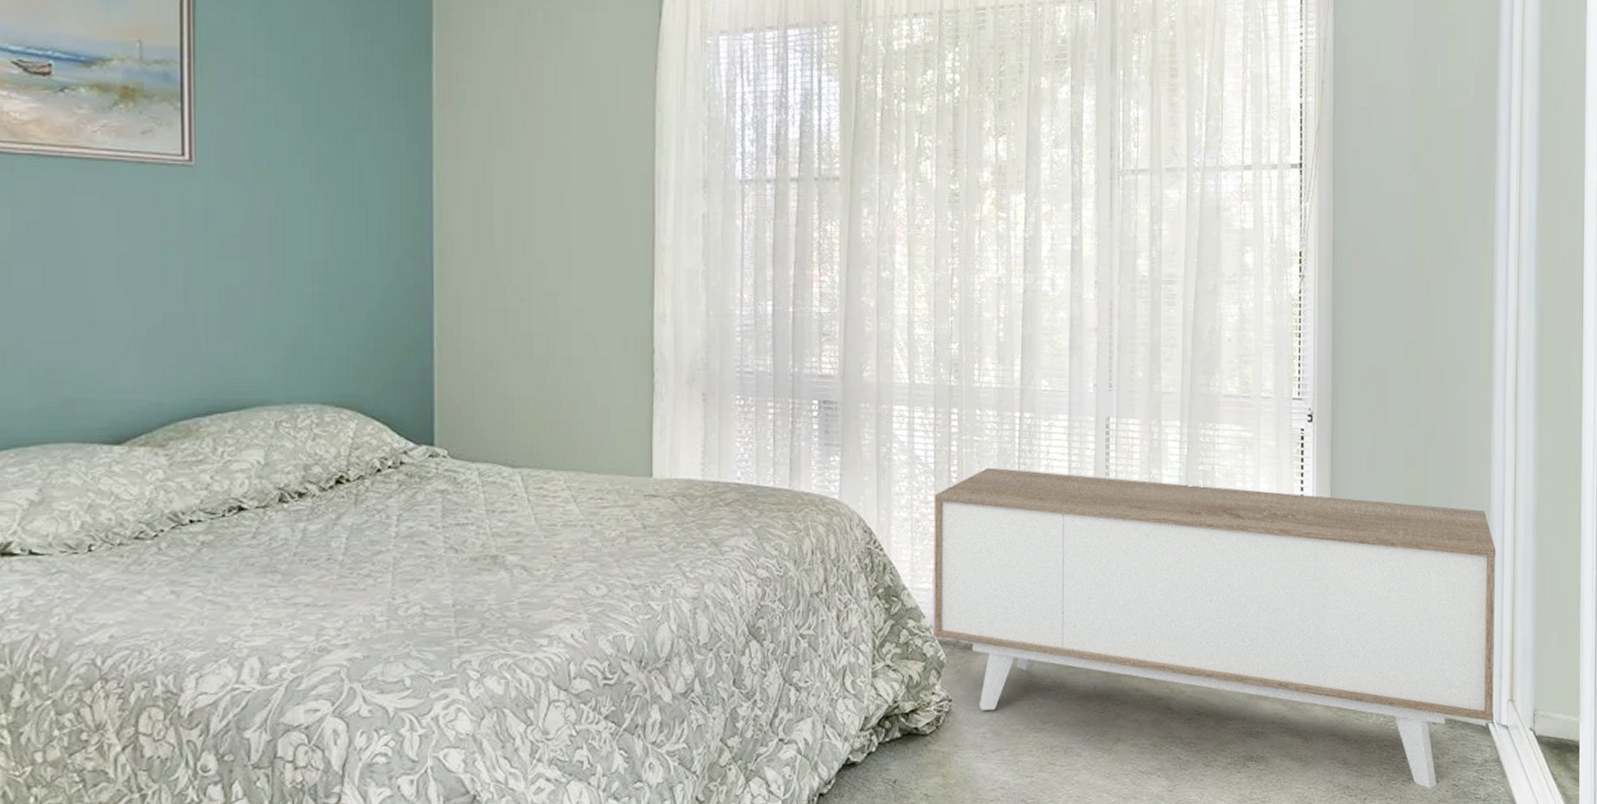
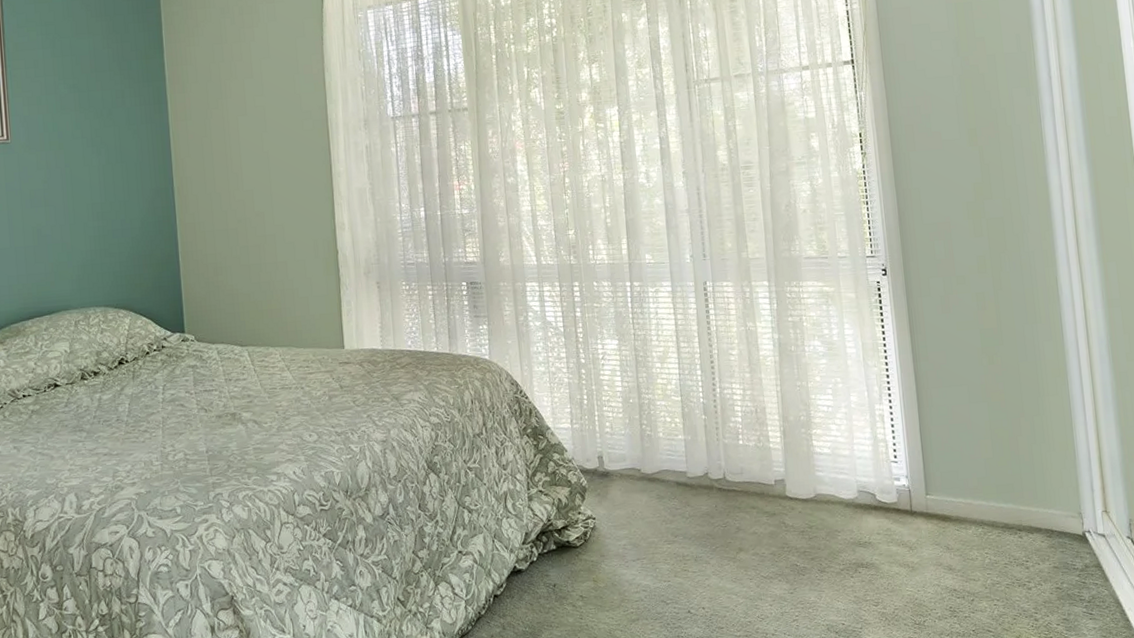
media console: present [934,467,1496,789] -> none [565,327,1090,591]

